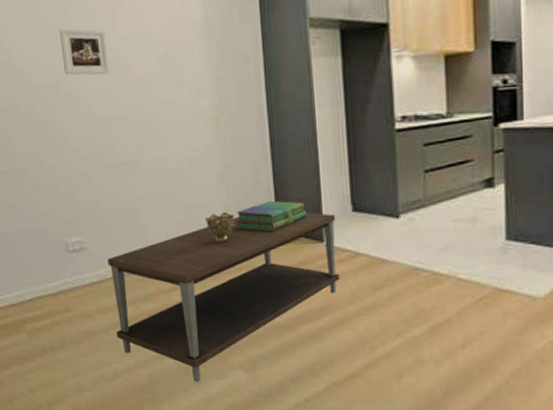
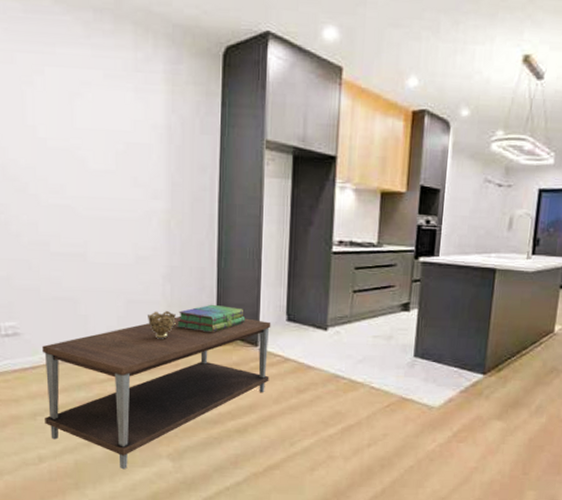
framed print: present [58,28,110,75] -> none [11,111,63,164]

